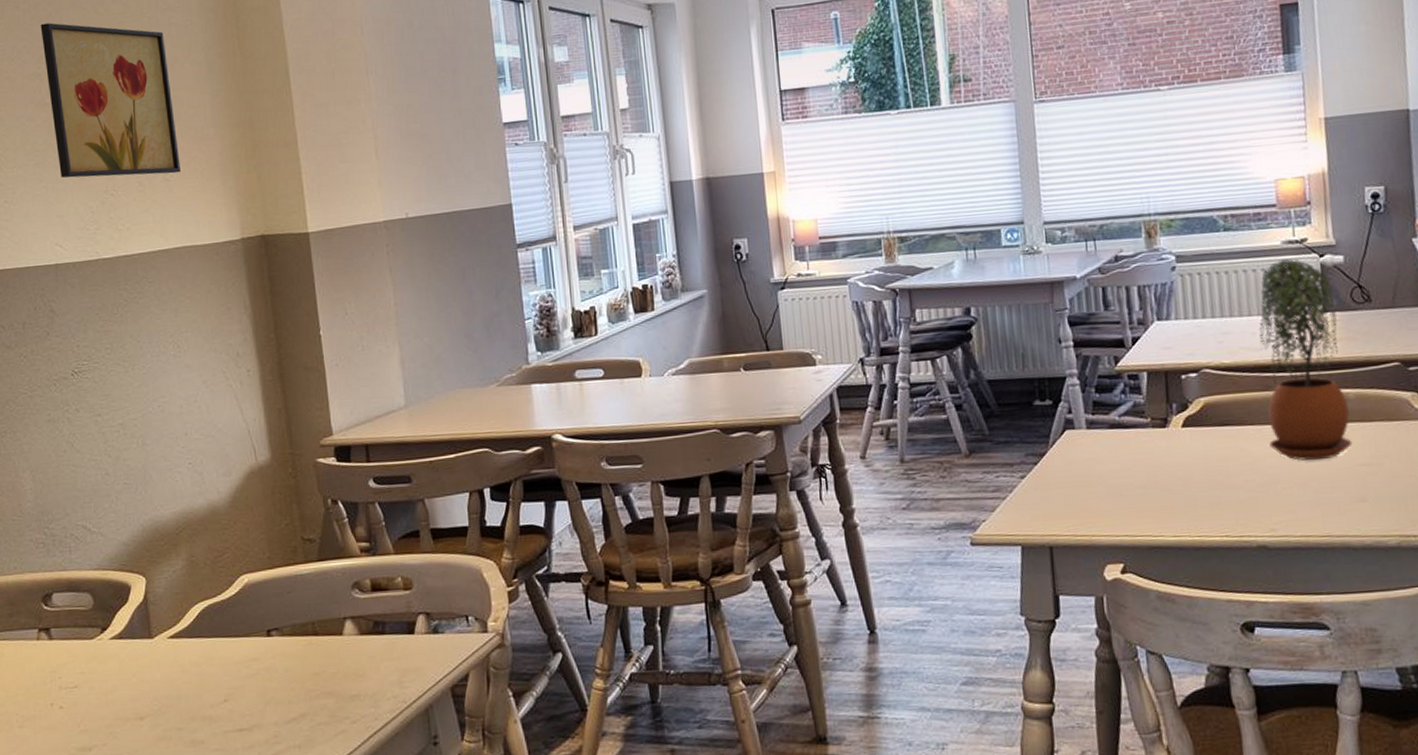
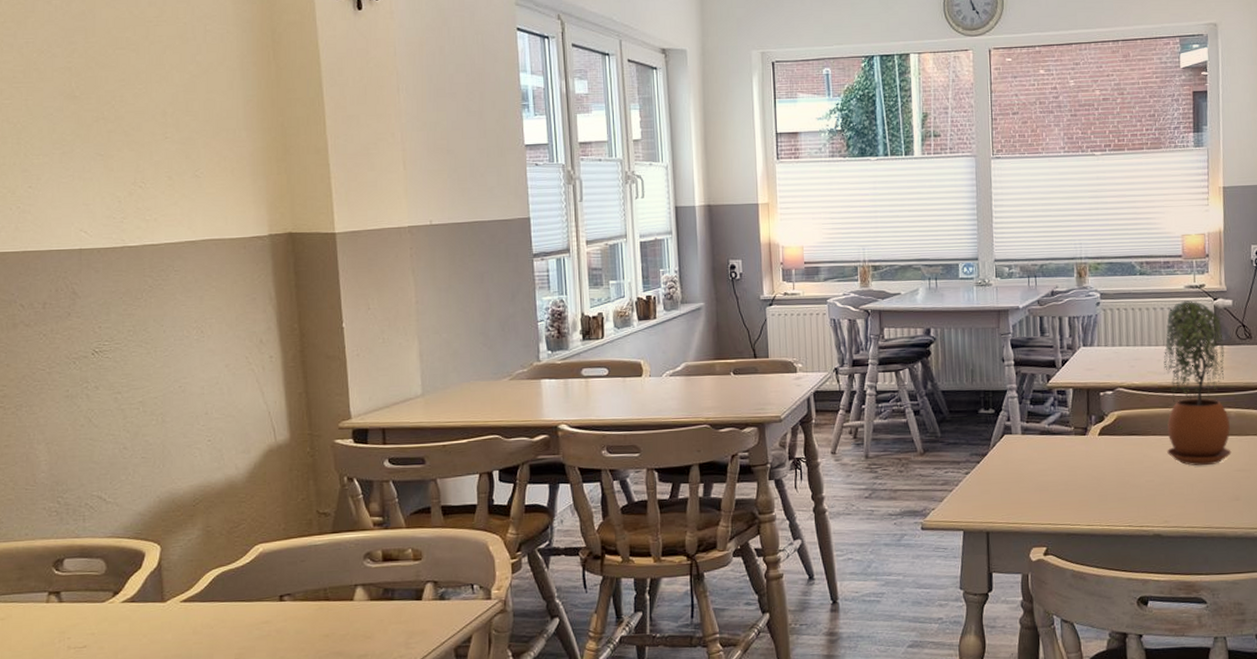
wall art: present [40,23,181,178] -> none [72,20,211,171]

